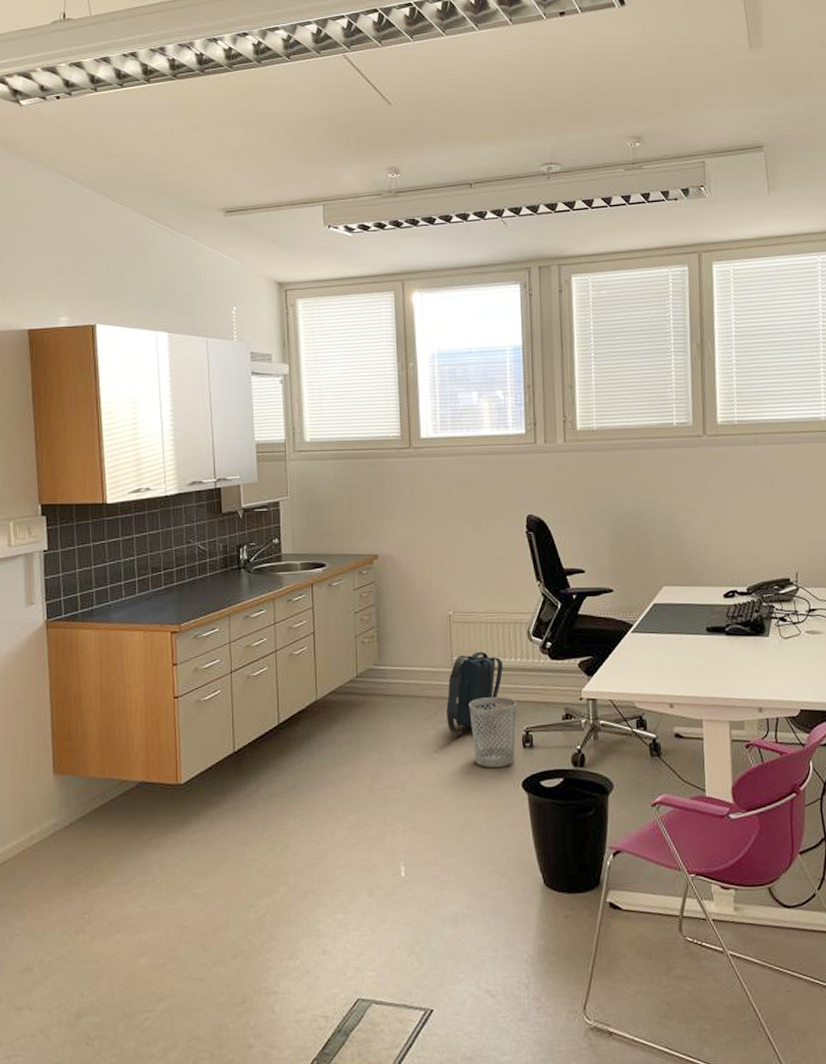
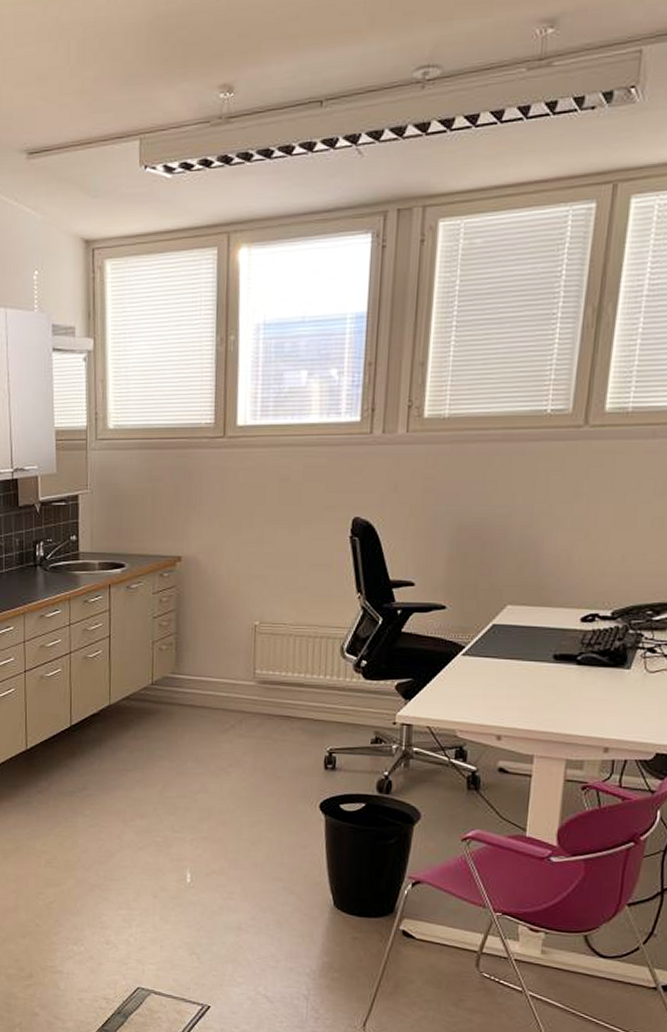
backpack: present [446,651,503,735] -> none [244,666,310,751]
wastebasket: present [469,697,517,767] -> none [269,714,322,786]

